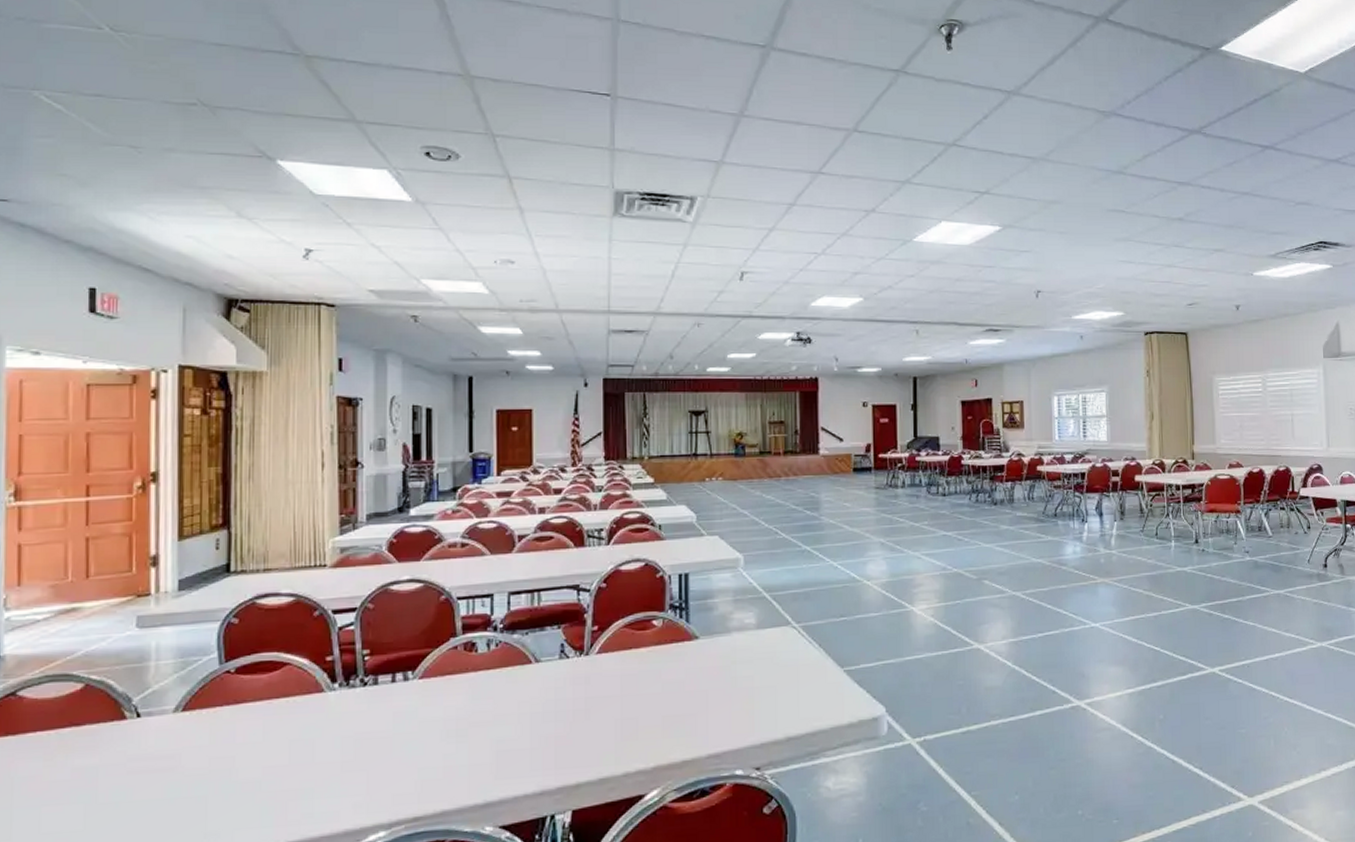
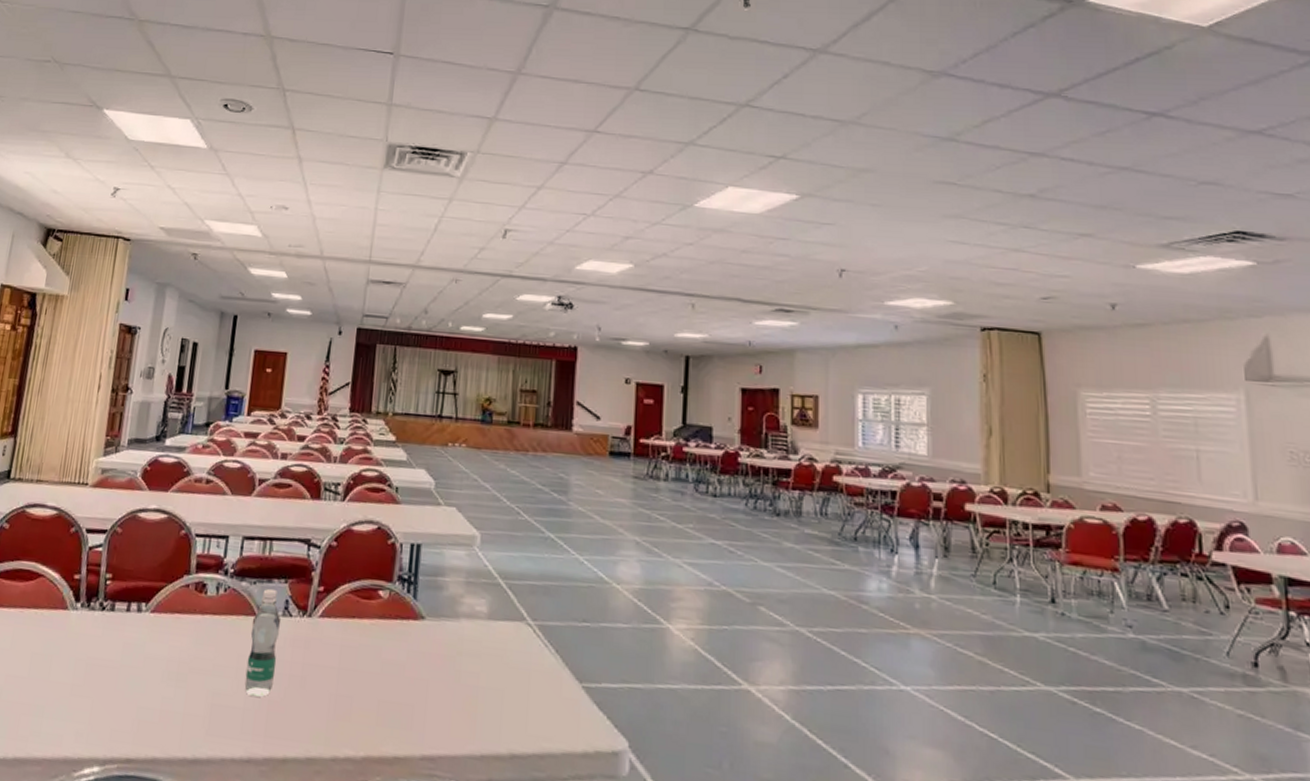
bottle: none [528,636,559,737] -> present [244,588,281,698]

